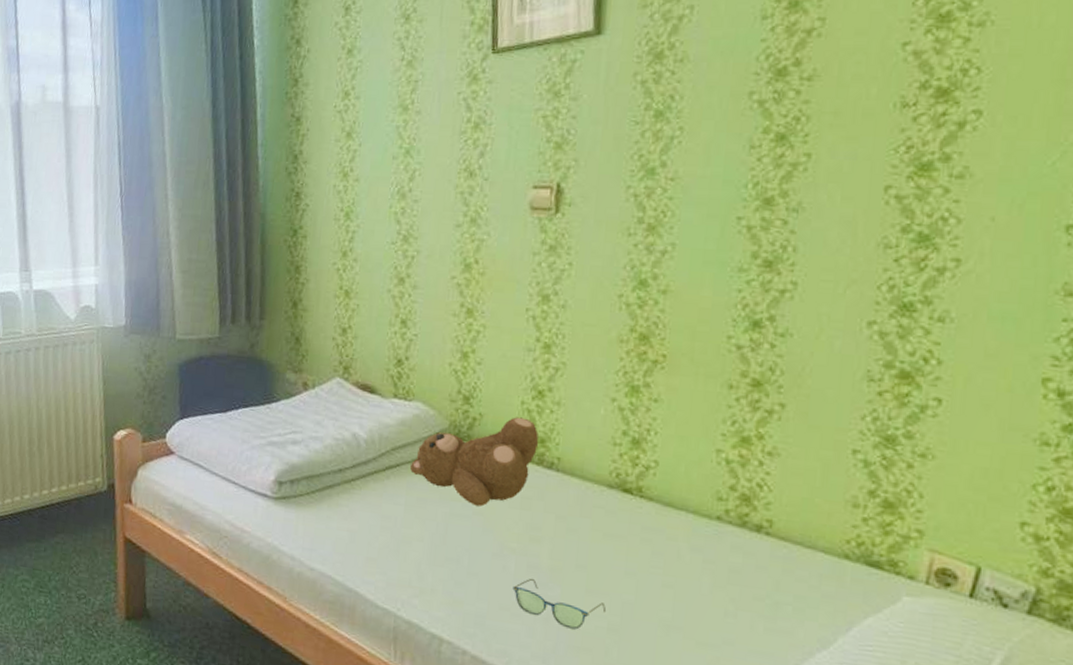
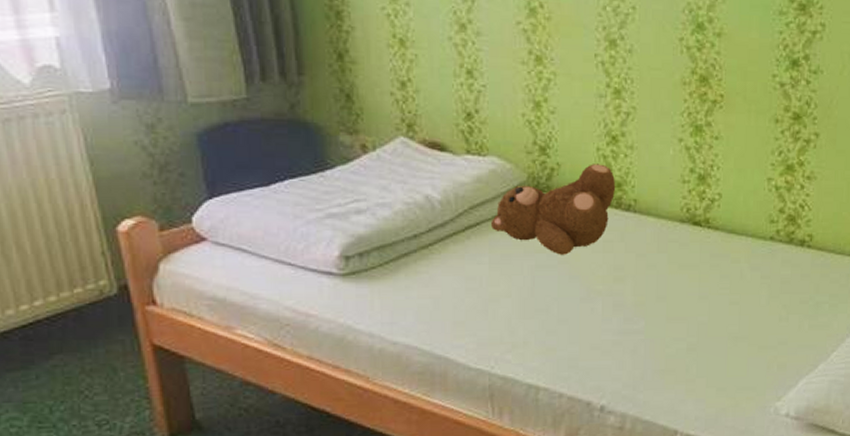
glasses: present [512,578,607,630] -> none [601,315,685,355]

